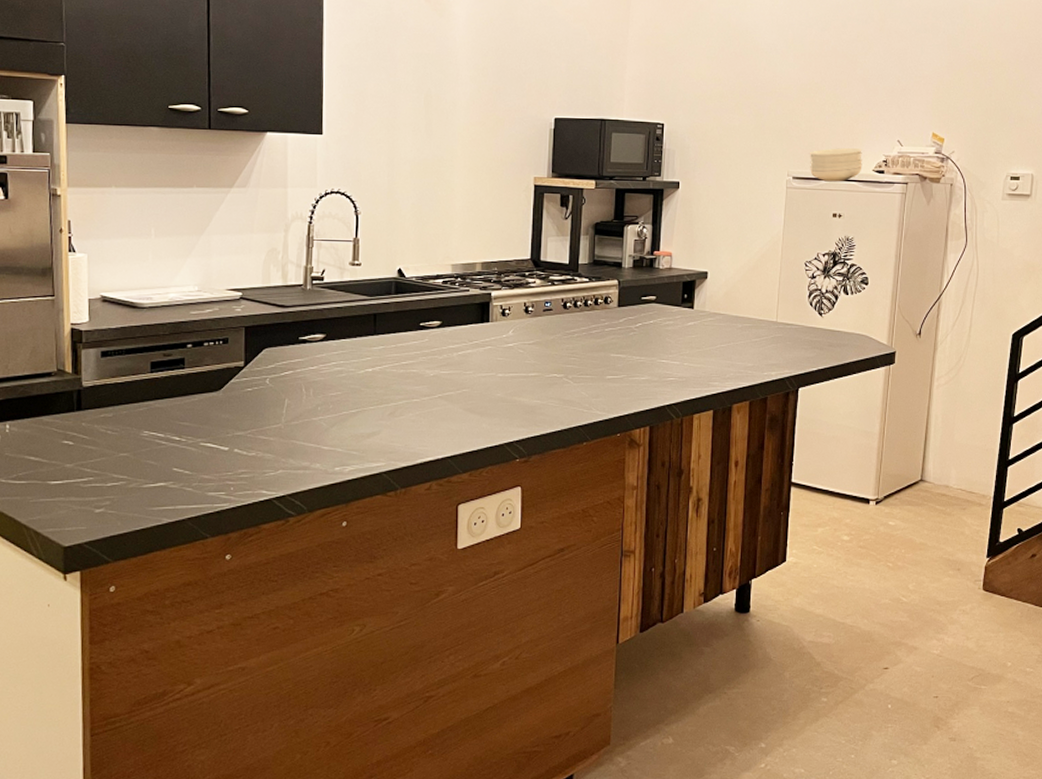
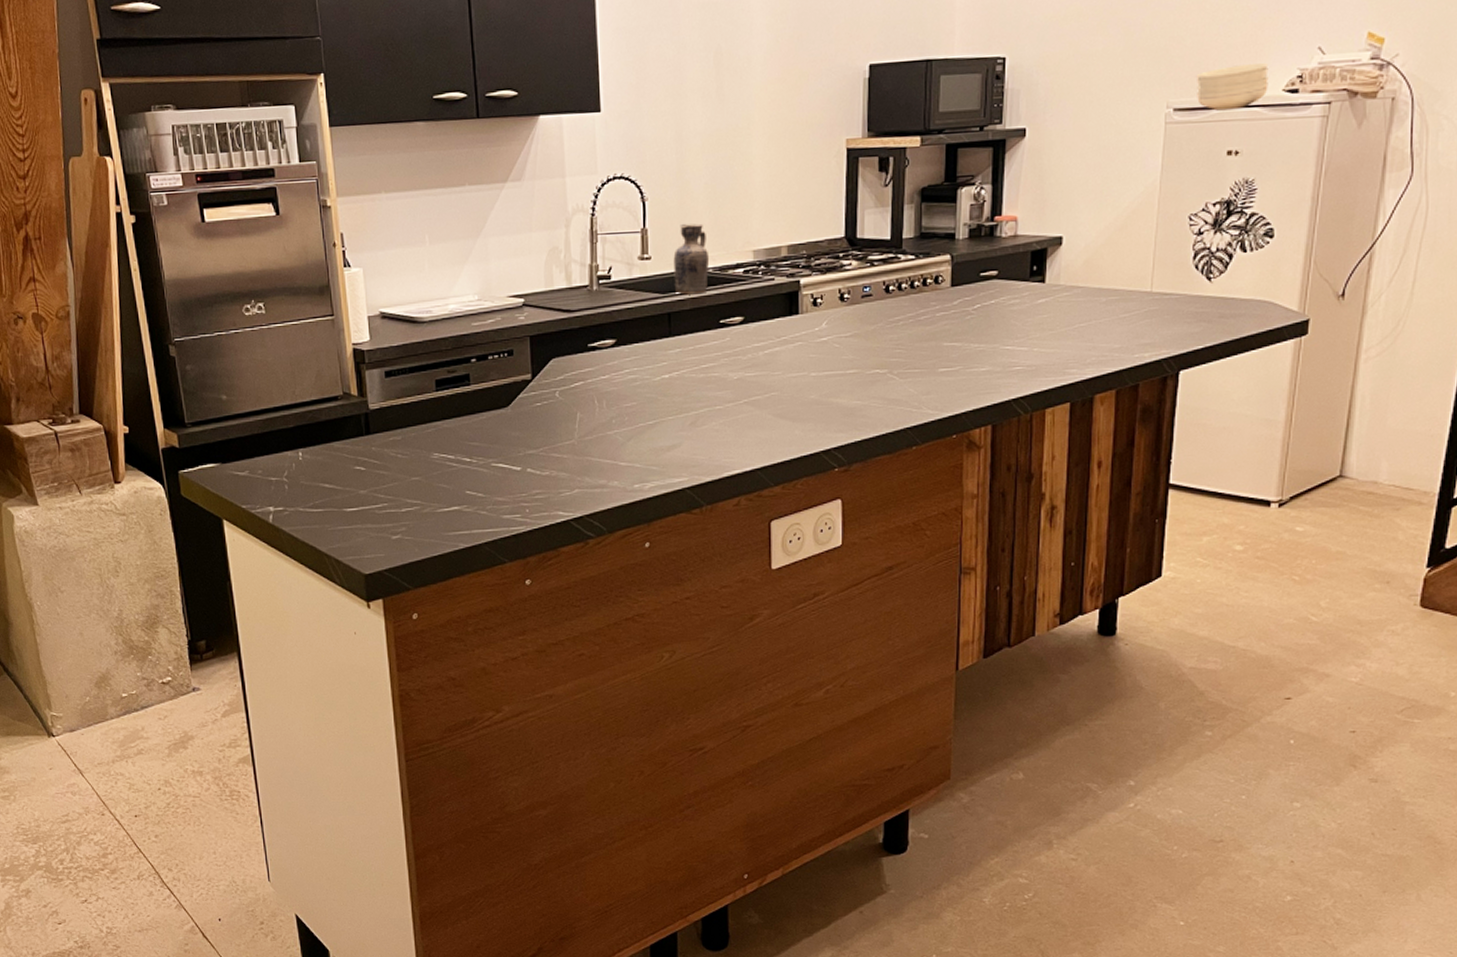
ceramic jug: none [381,236,413,299] -> present [673,223,710,295]

